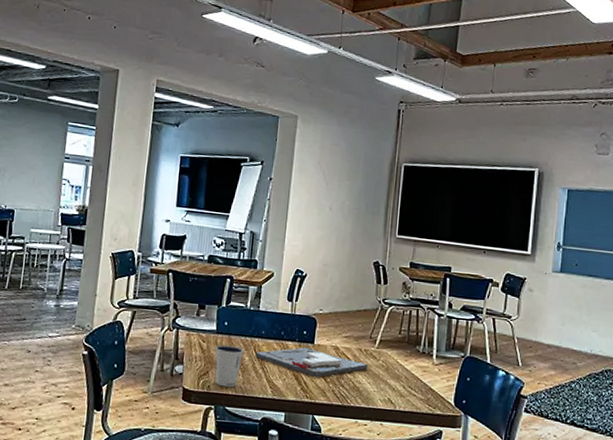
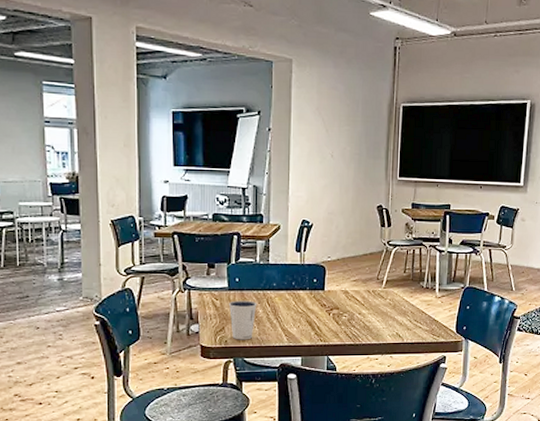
board game: present [255,347,368,378] -> none [269,295,376,322]

